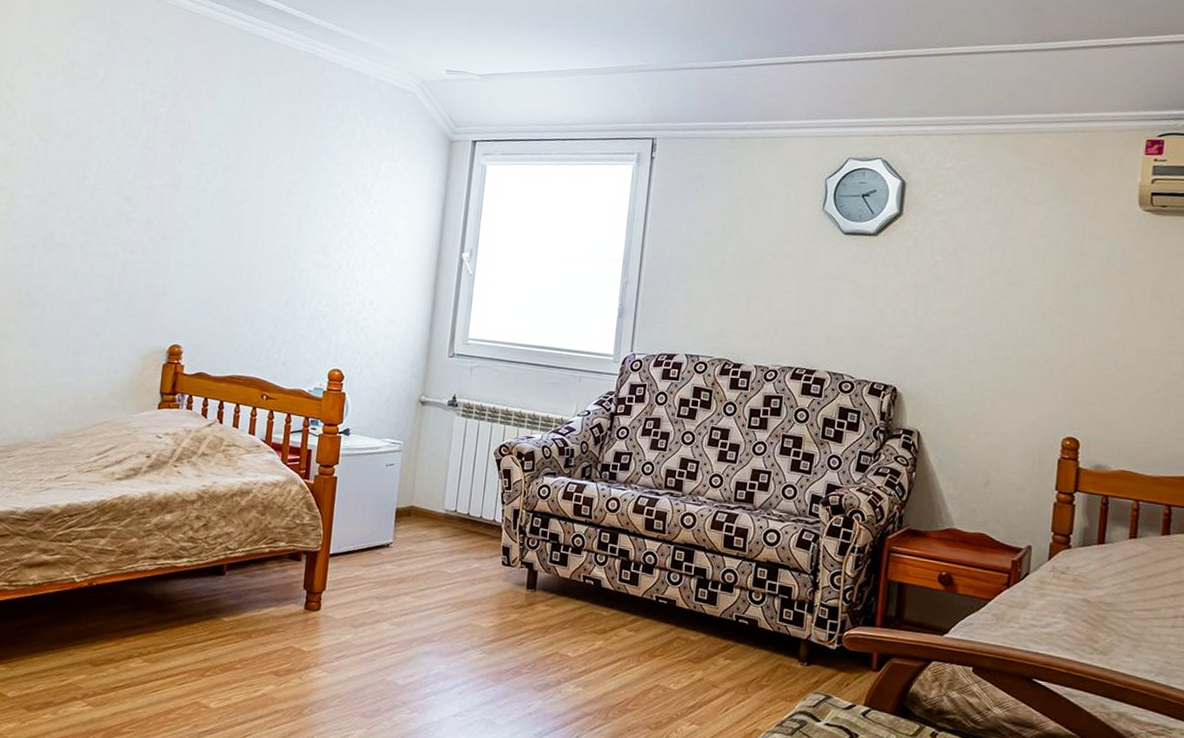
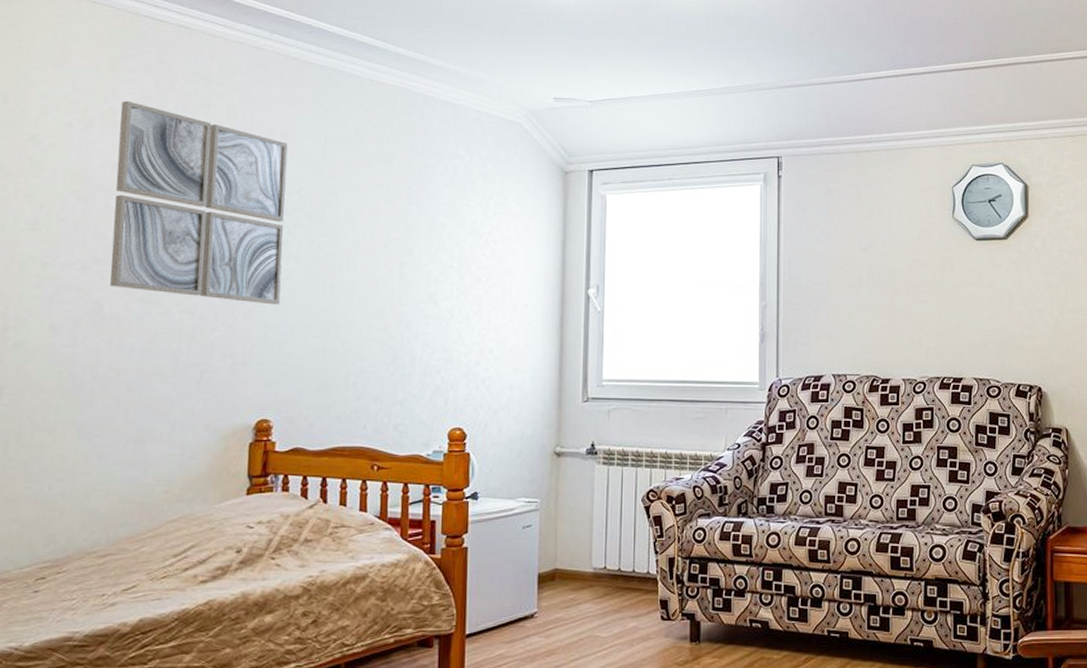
wall art: none [61,55,212,245] -> present [110,100,288,305]

